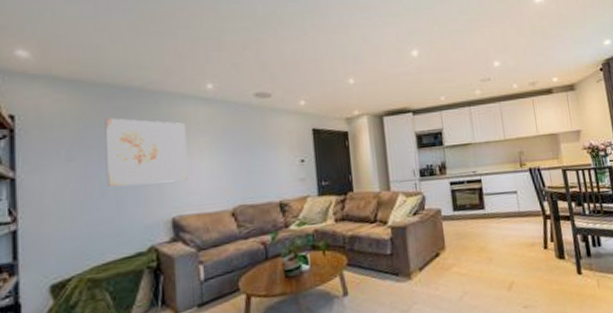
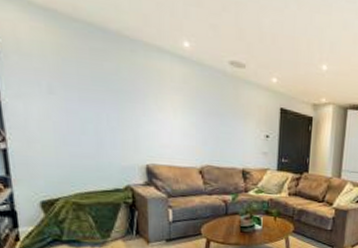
wall art: present [104,118,188,187] -> none [83,58,162,134]

